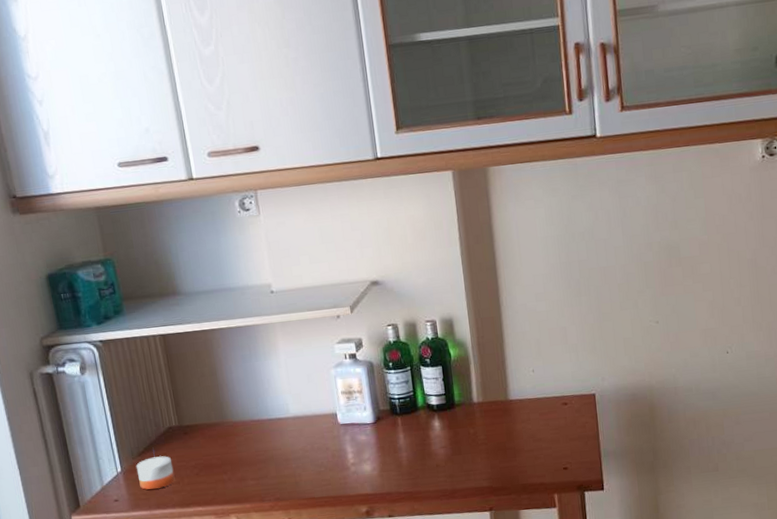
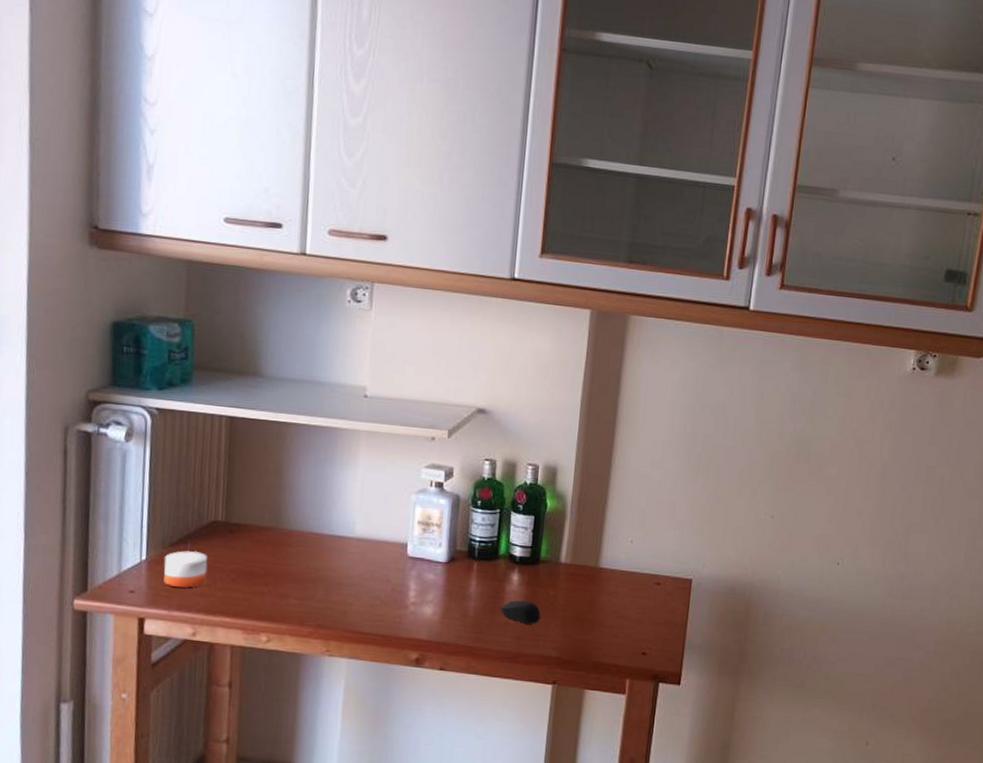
computer mouse: none [429,442,467,463] -> present [500,600,541,624]

